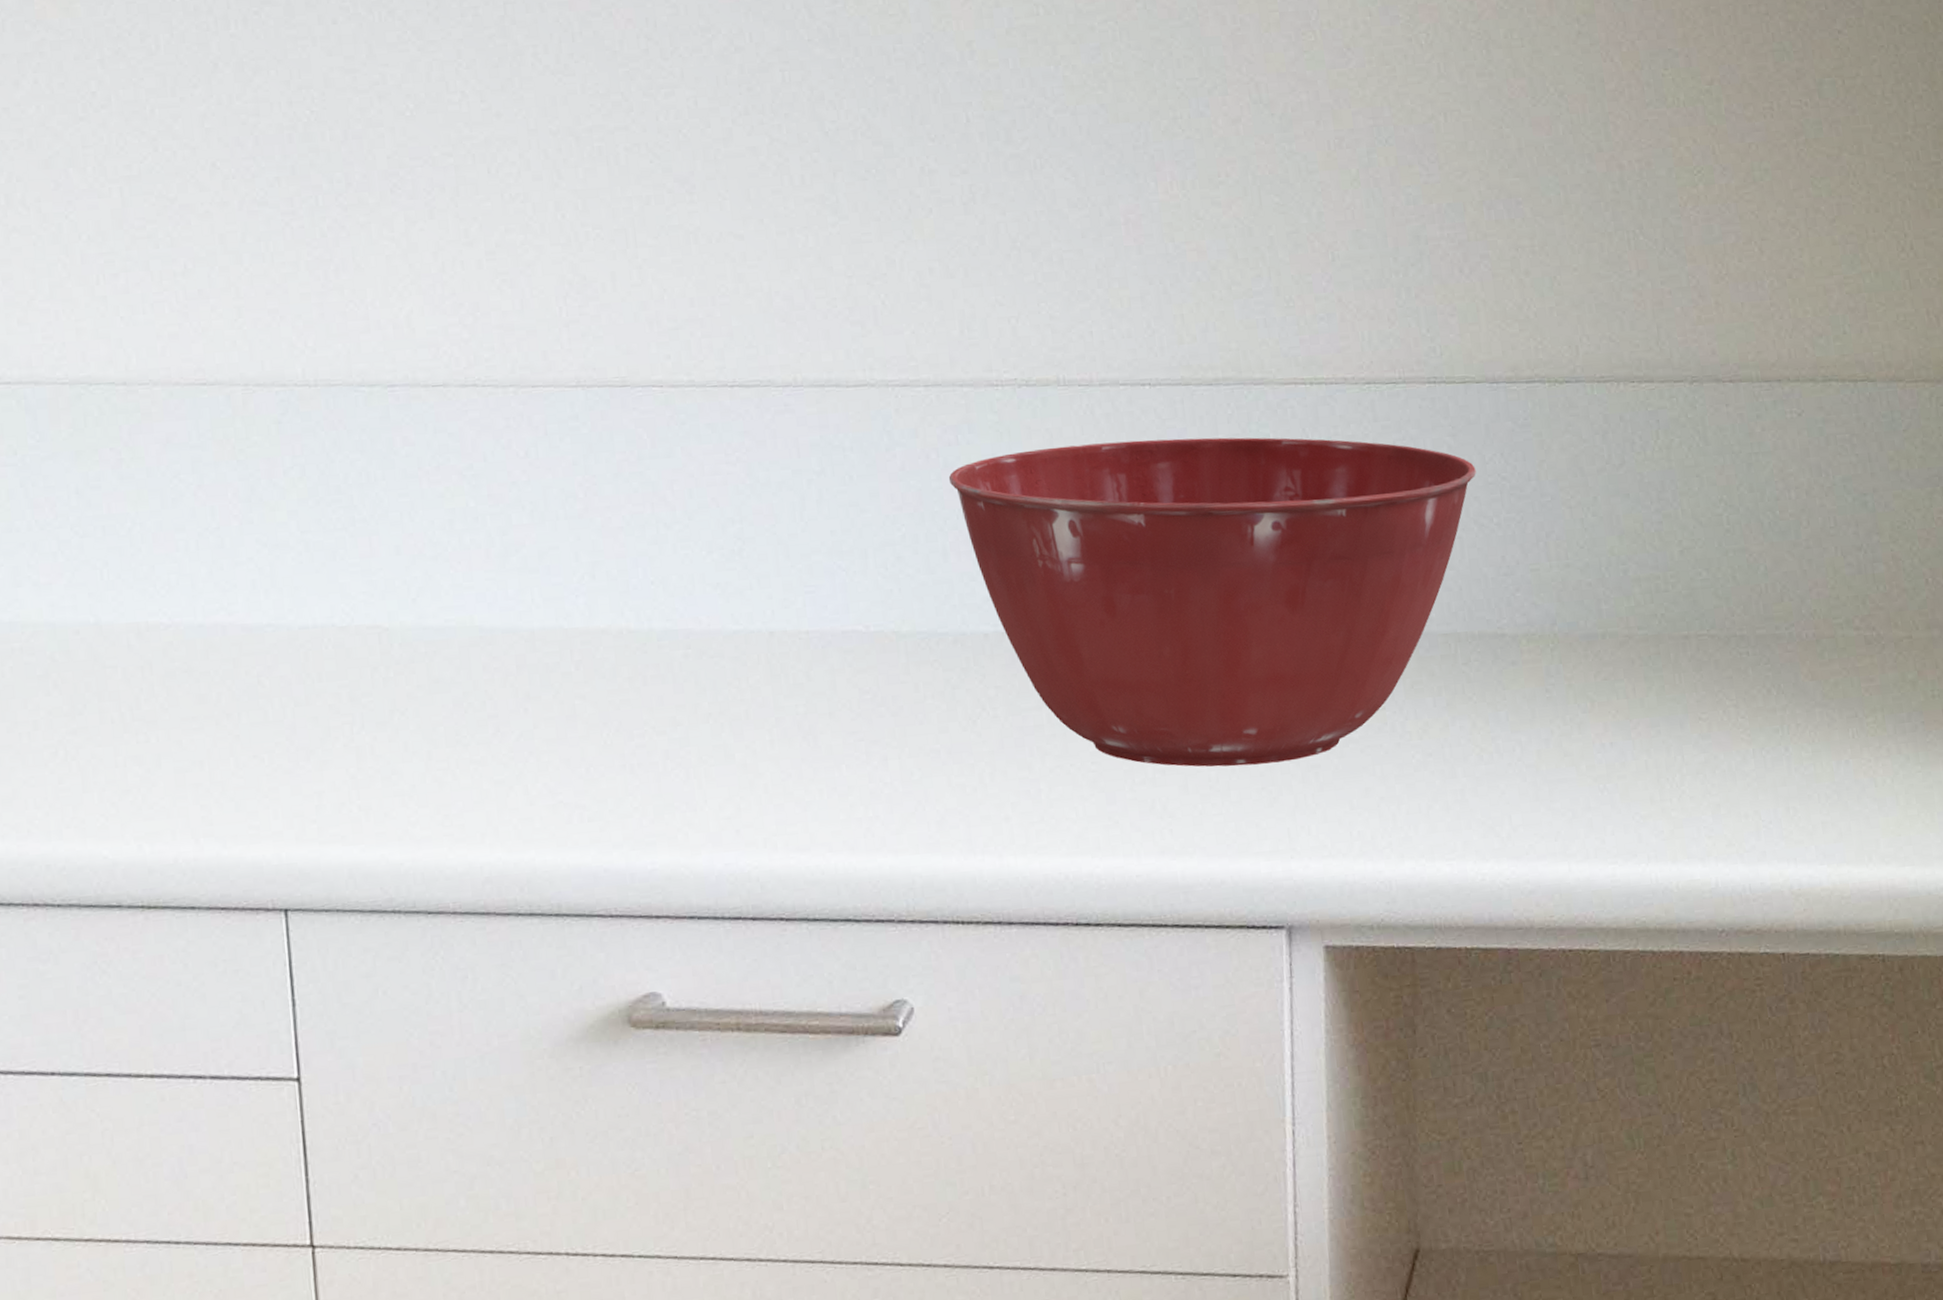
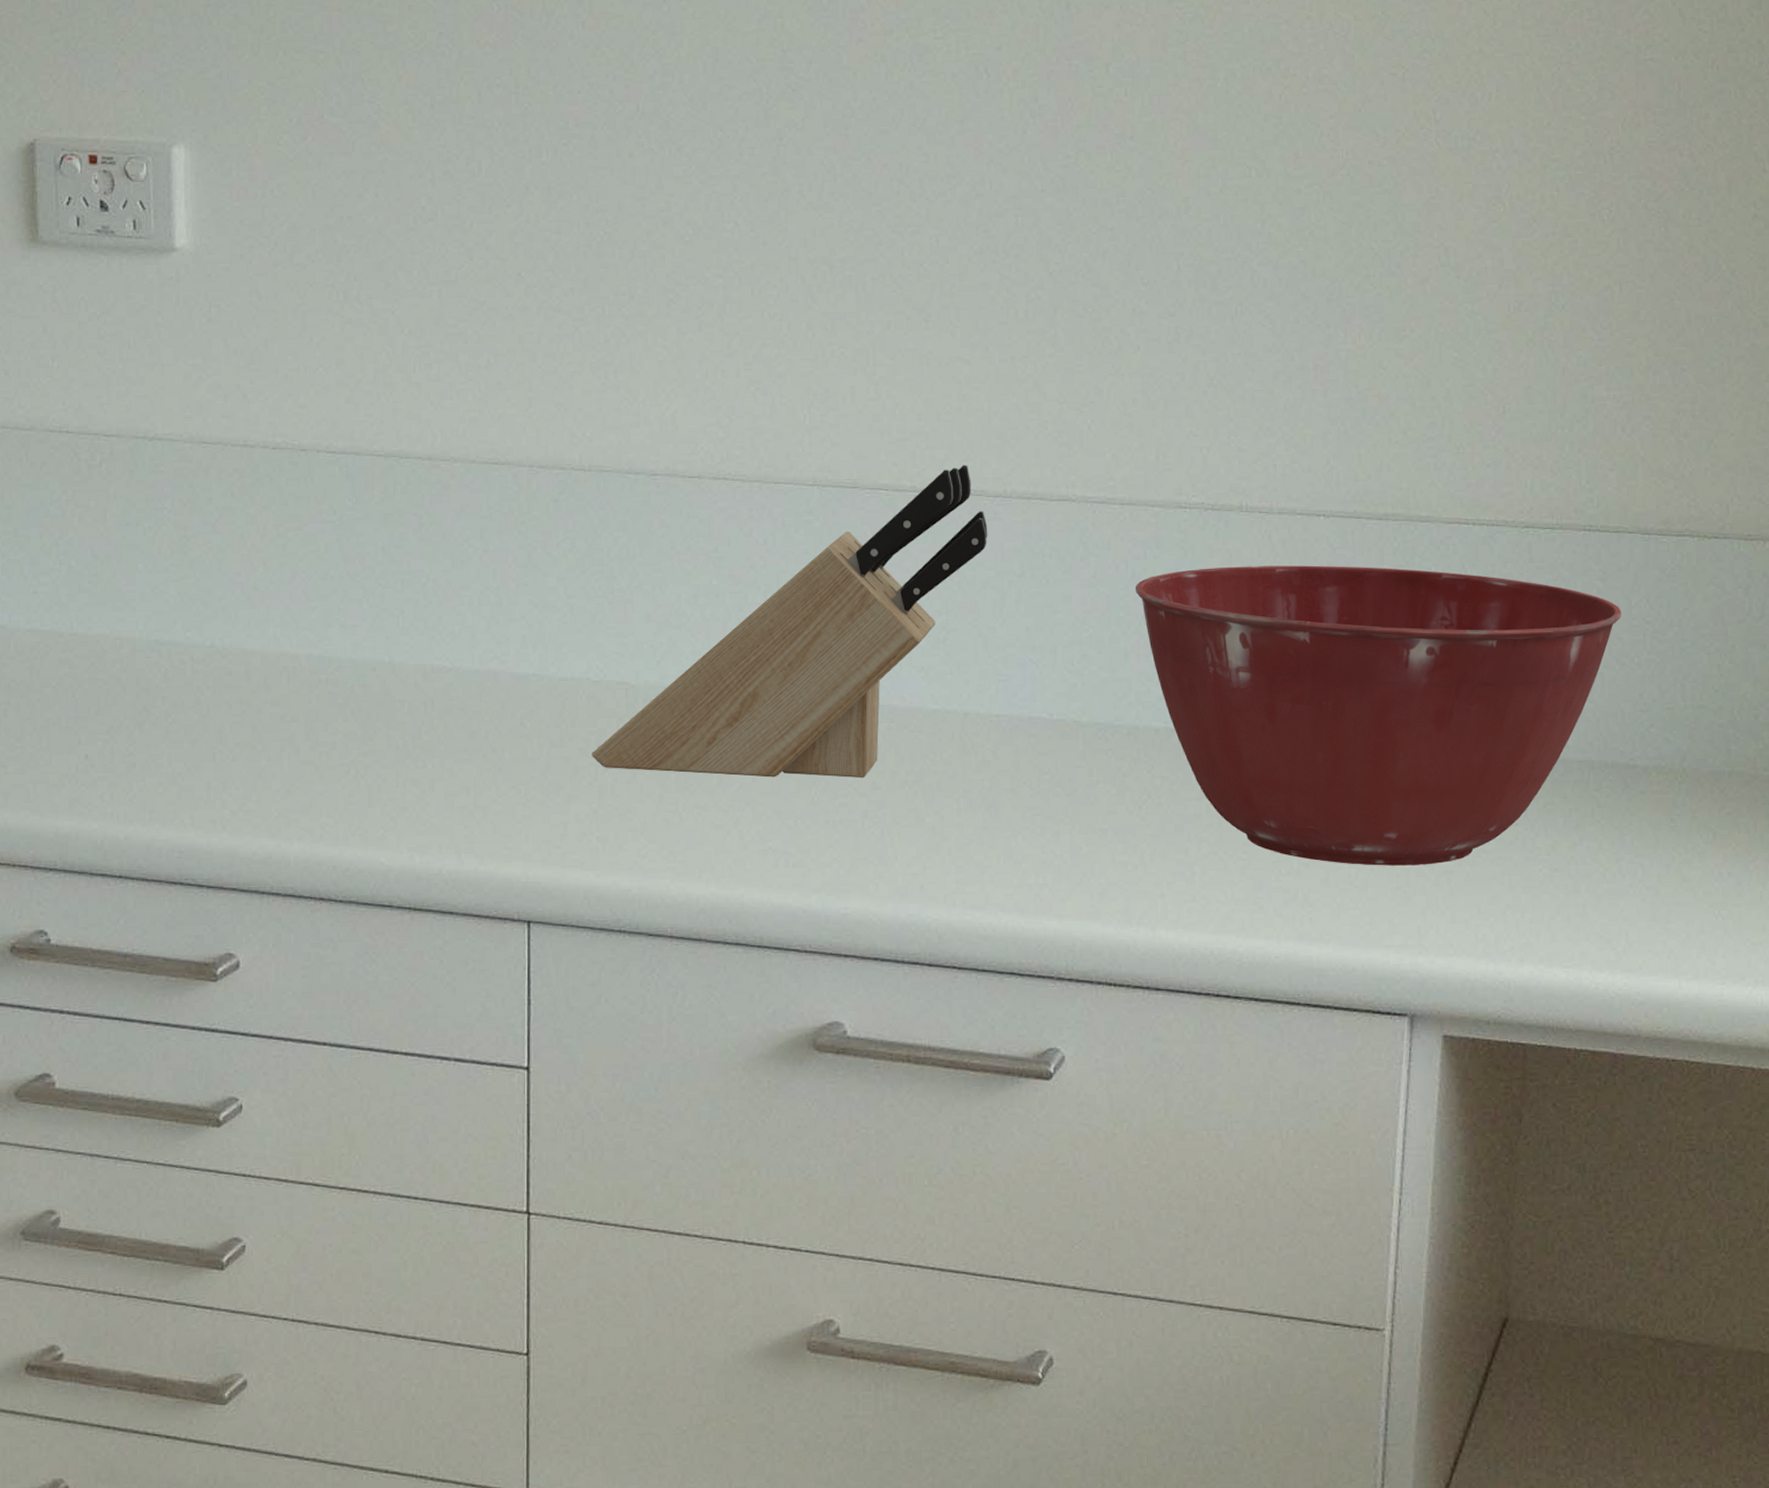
knife block: none [344,352,780,726] -> present [592,465,988,779]

